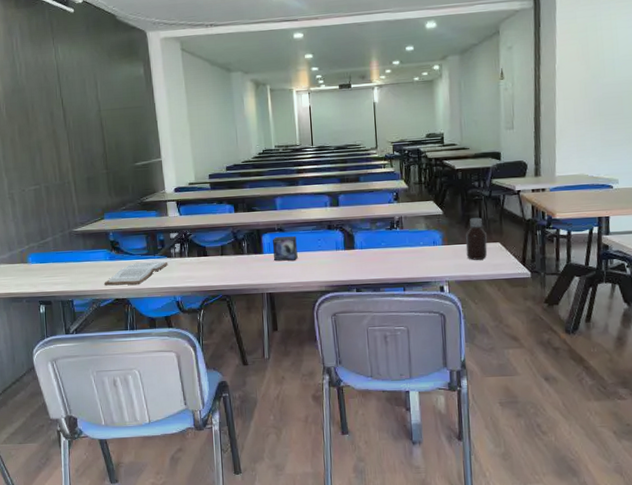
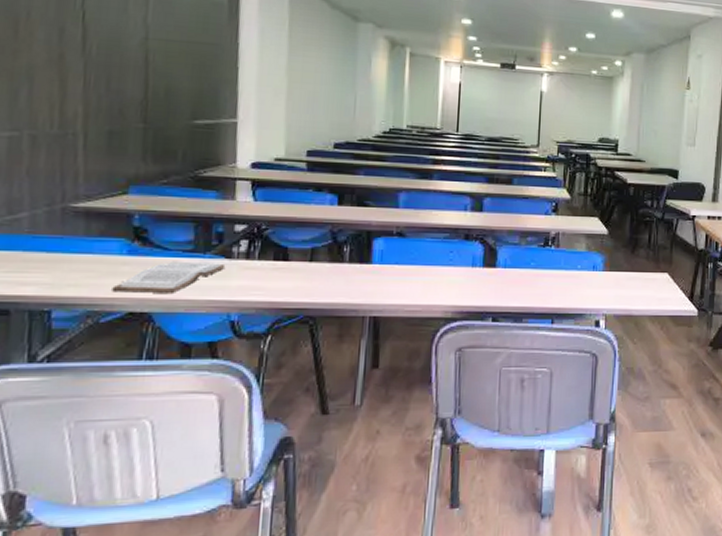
small box: present [272,236,298,261] -> none [386,242,421,276]
bottle: present [465,217,488,260] -> none [629,242,654,292]

